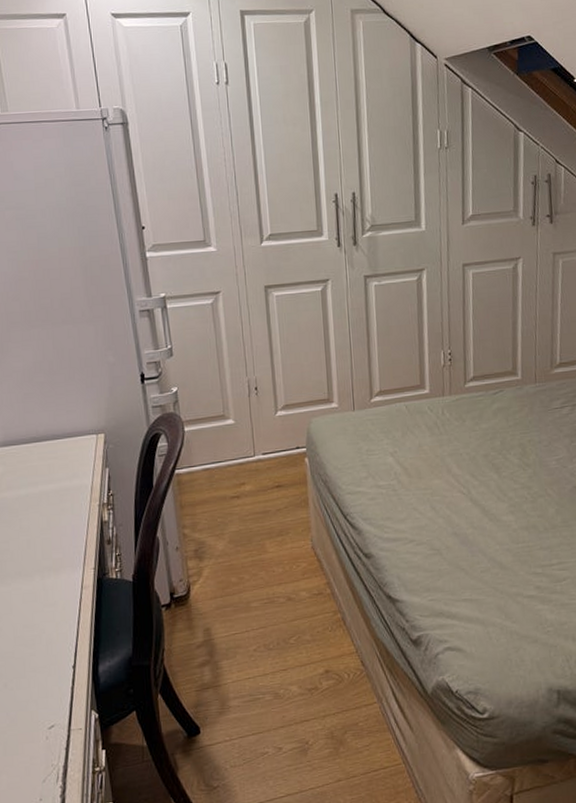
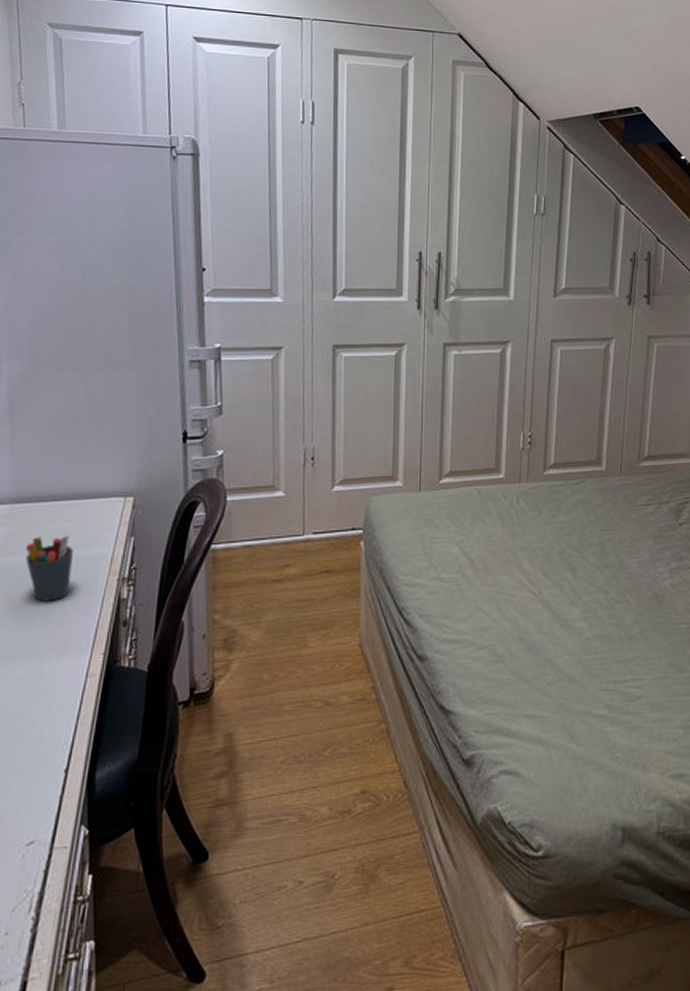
pen holder: none [18,470,59,528] -> present [25,535,74,601]

